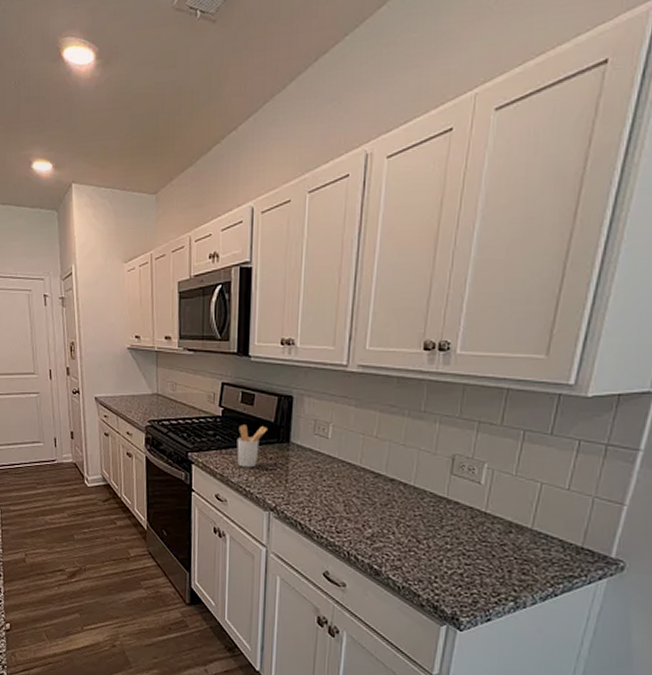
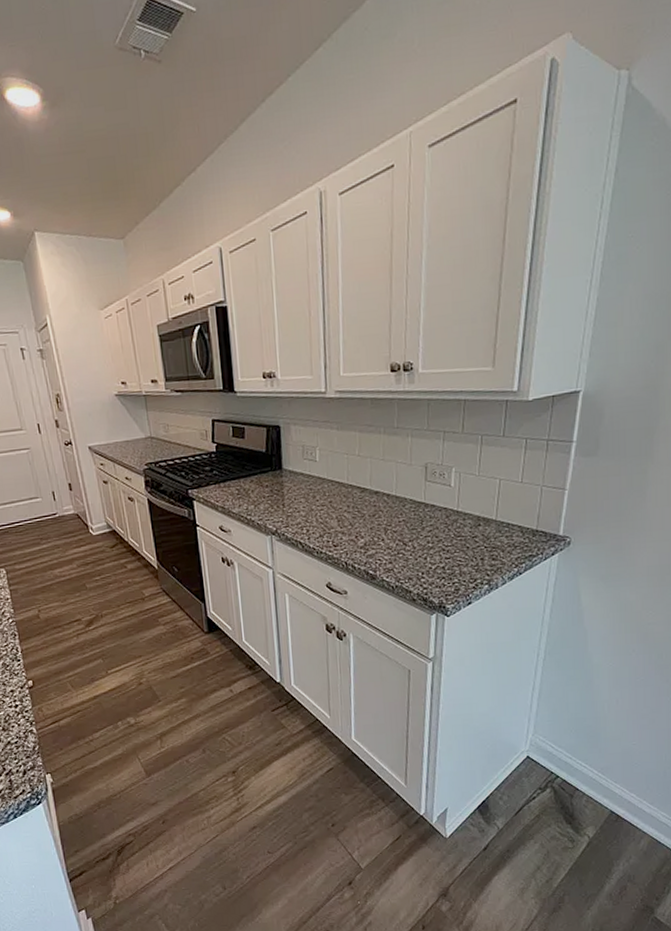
utensil holder: present [237,425,267,468] -> none [233,457,260,498]

